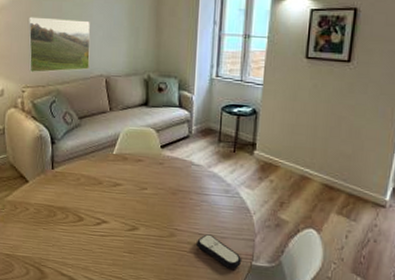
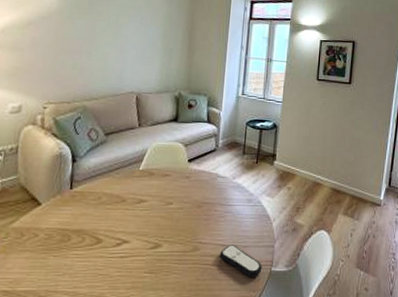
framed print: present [27,16,91,73] -> none [53,33,124,89]

